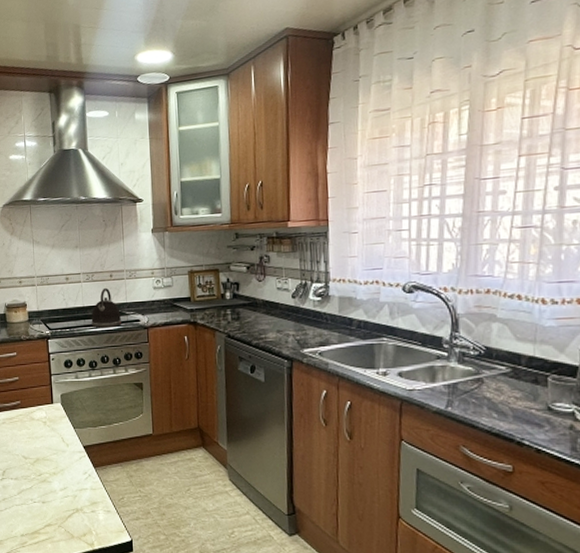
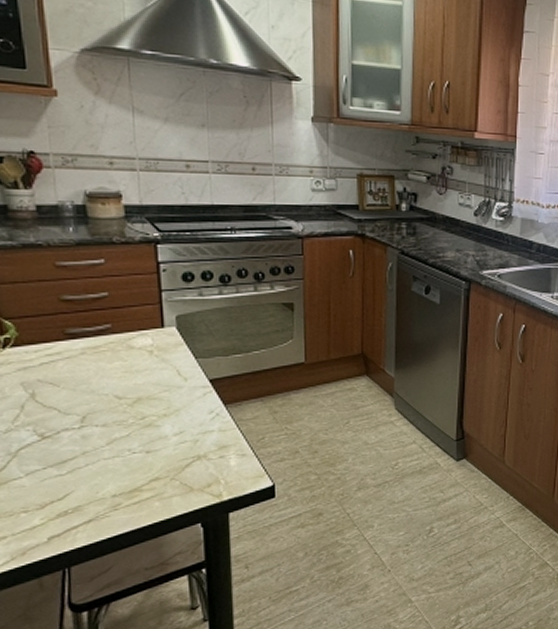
kettle: present [91,287,122,328] -> none [223,183,268,234]

